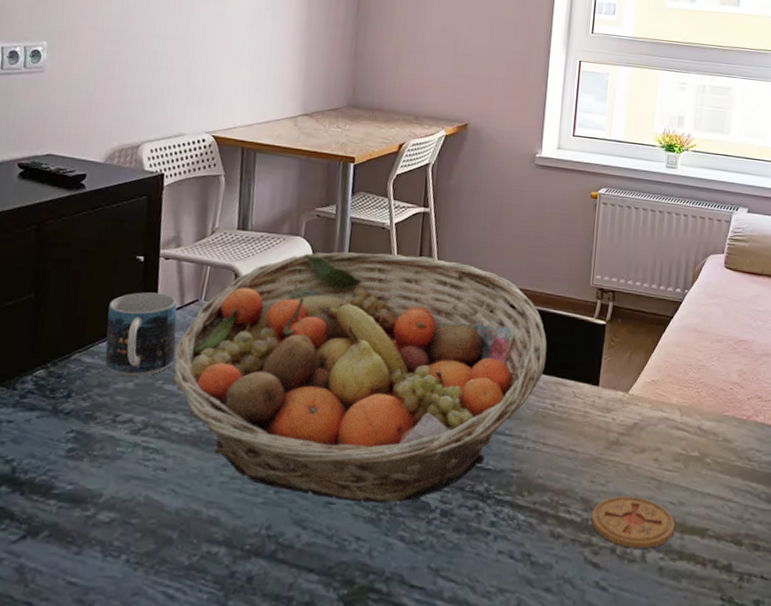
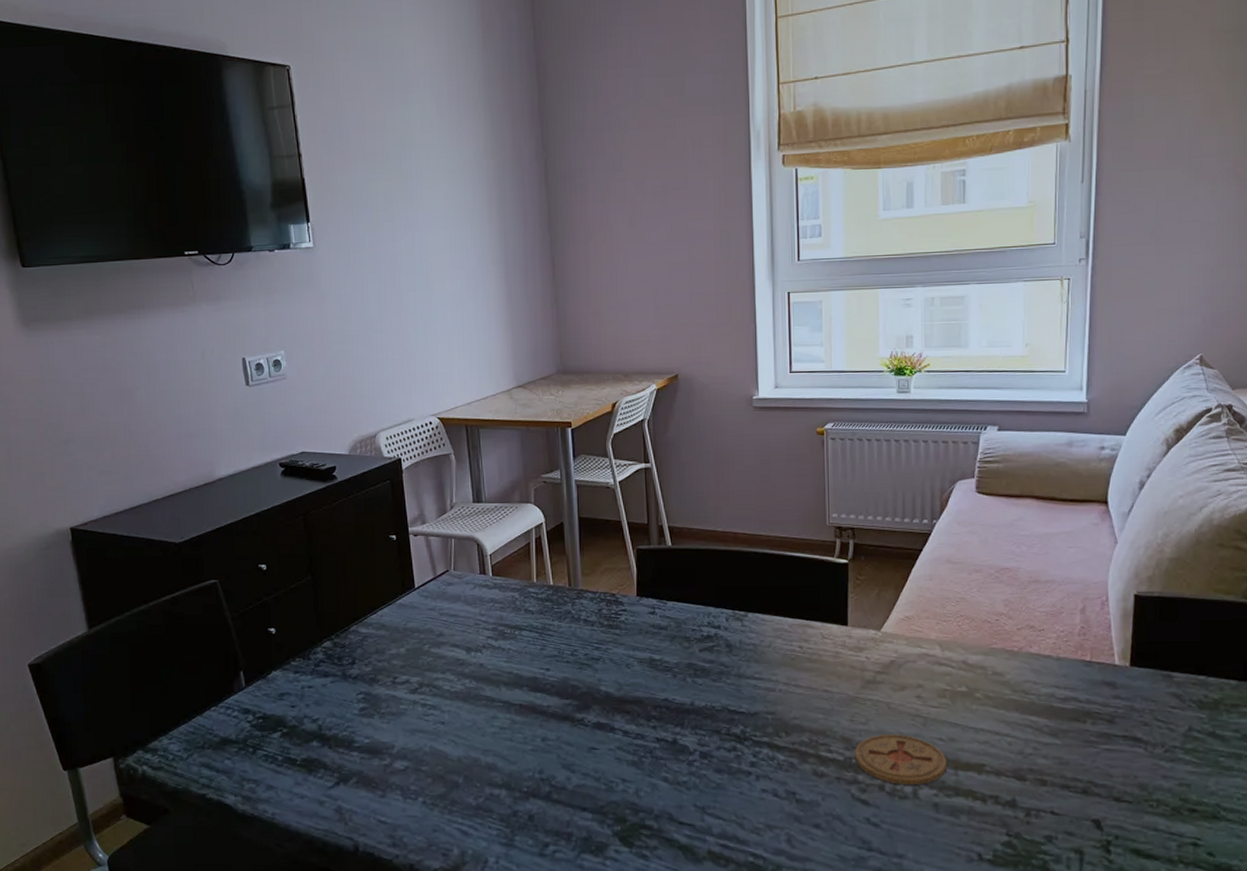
mug: present [105,292,177,376] -> none [374,567,437,642]
fruit basket: present [172,252,547,503] -> none [435,511,788,747]

